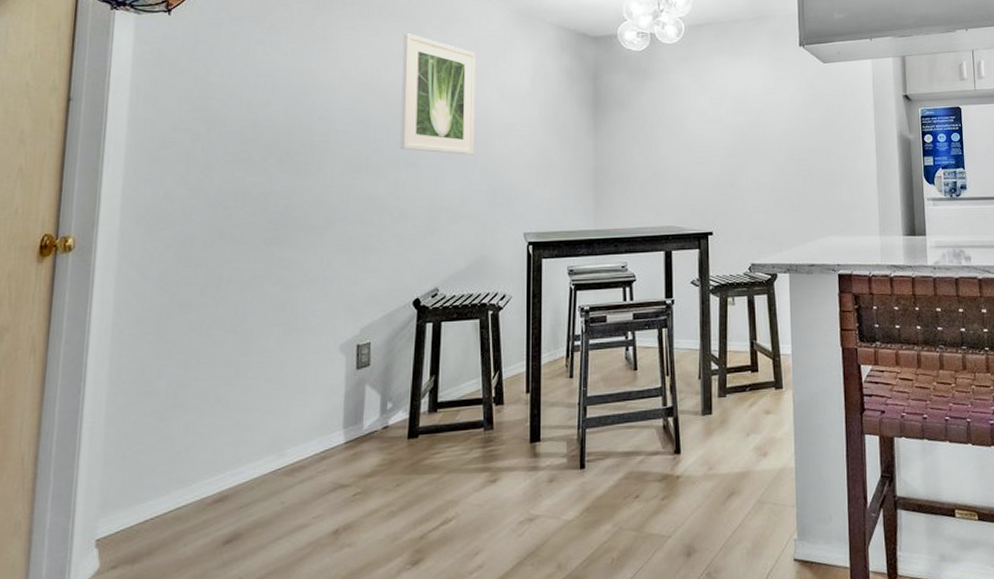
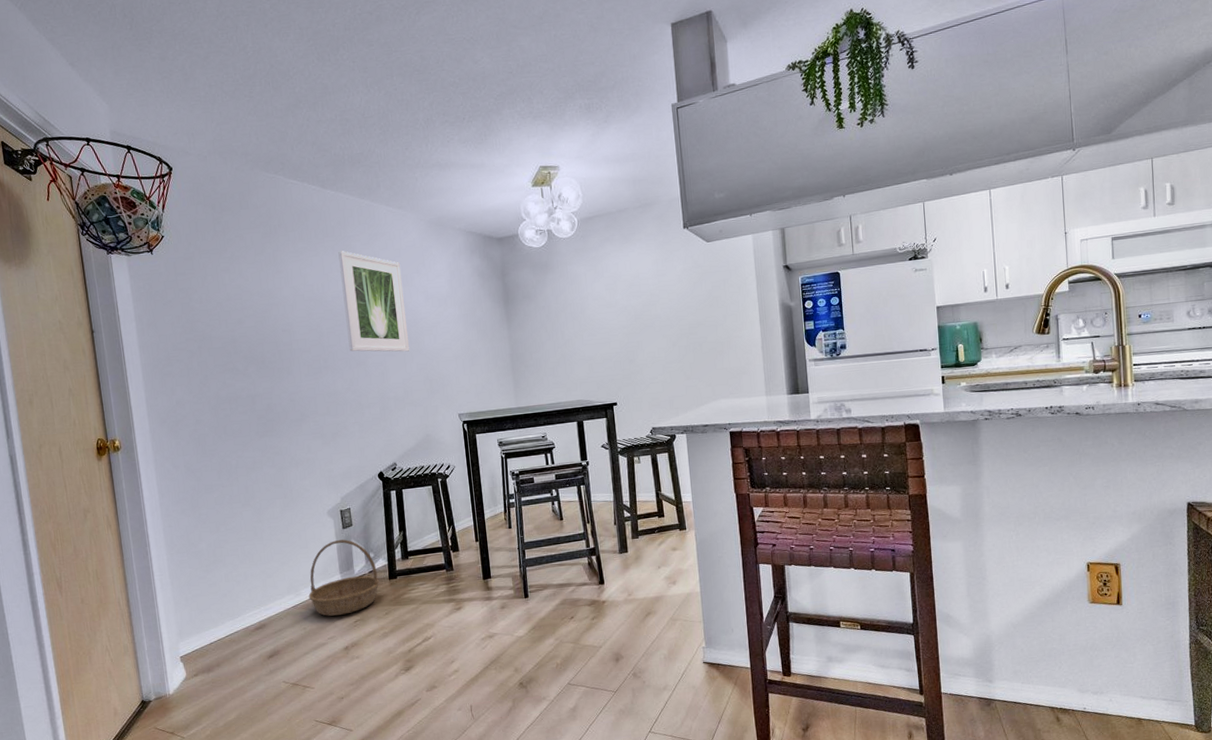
basket: none [295,383,395,487] -> present [308,539,380,616]

